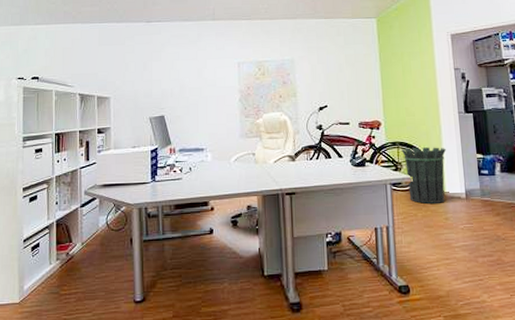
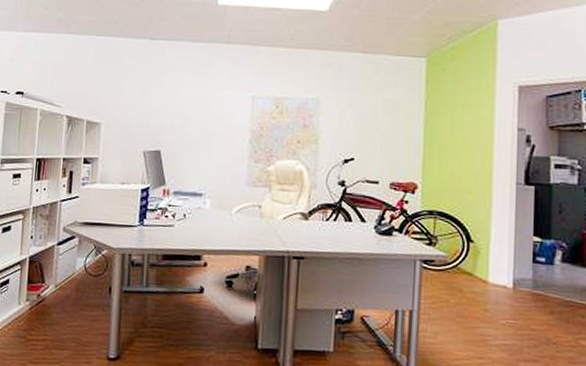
waste bin: present [401,147,447,204] -> none [438,219,496,291]

